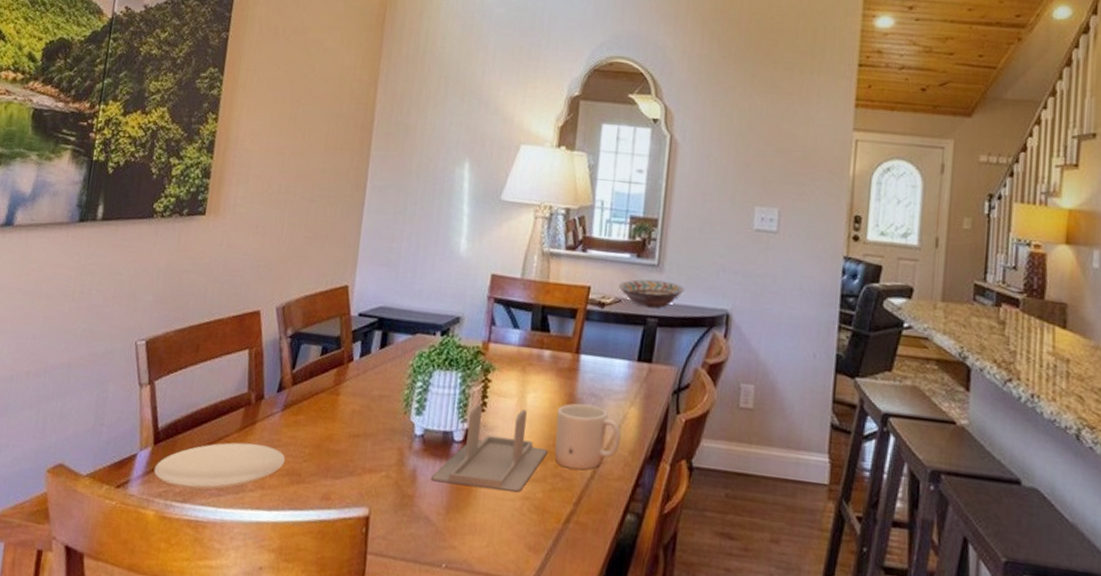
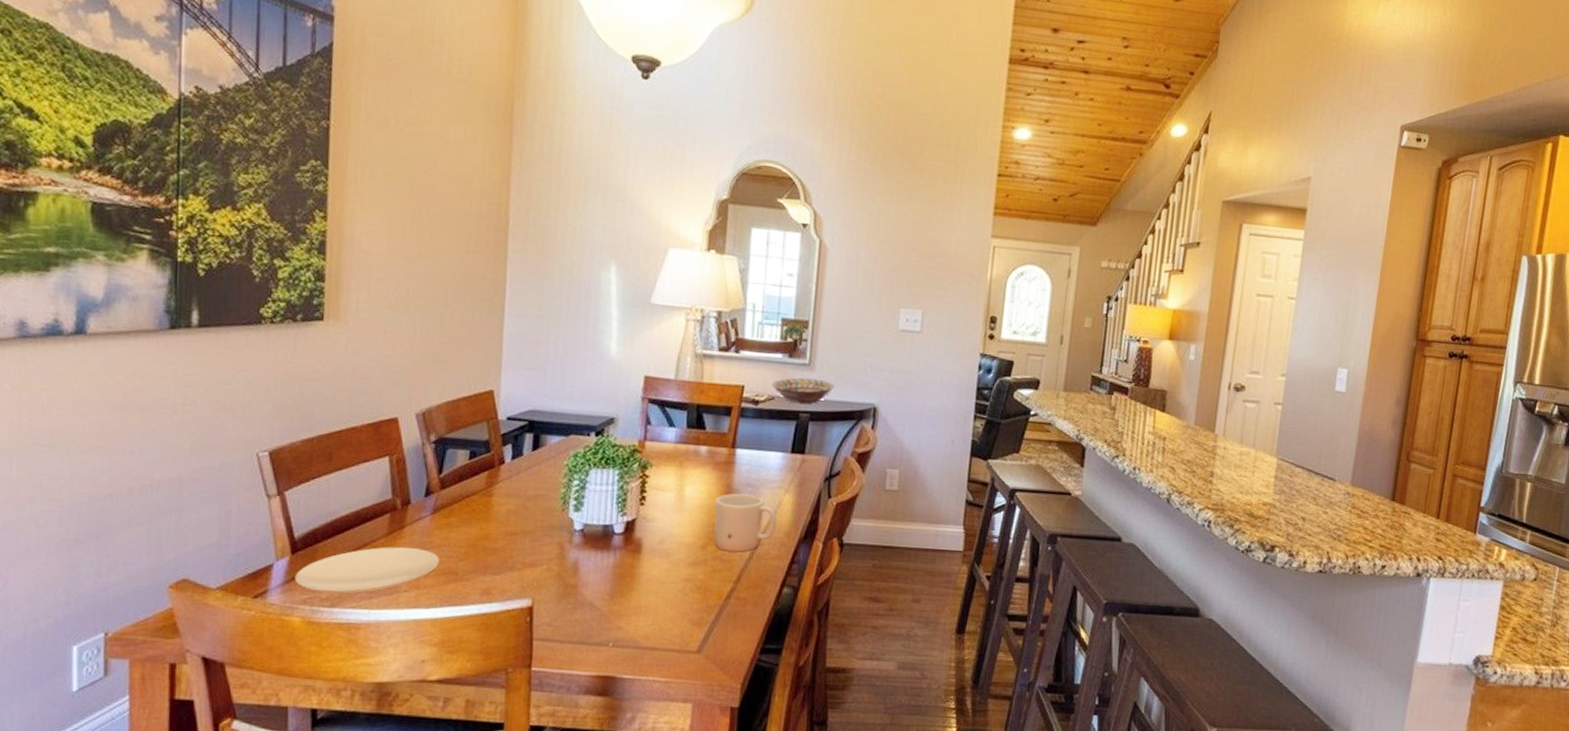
napkin holder: present [432,403,547,492] -> none [594,498,707,575]

